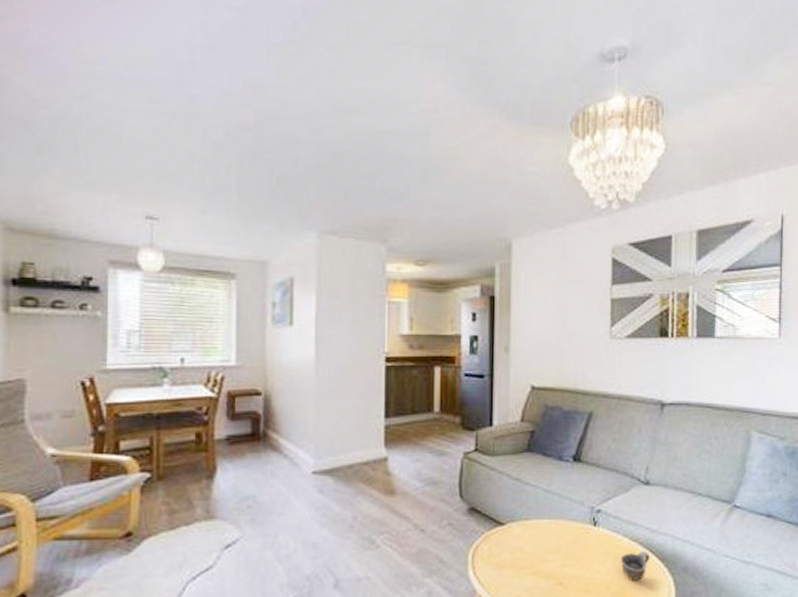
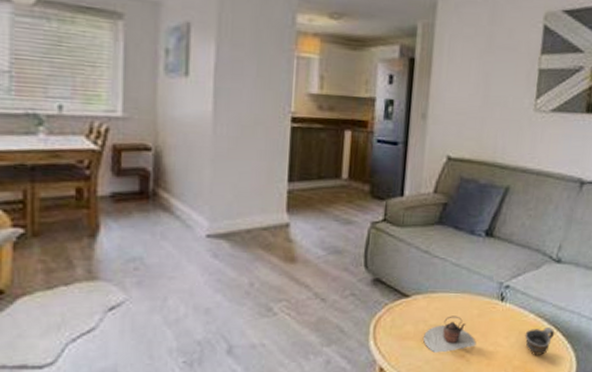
teapot: none [521,542,573,581] -> present [423,316,476,353]

